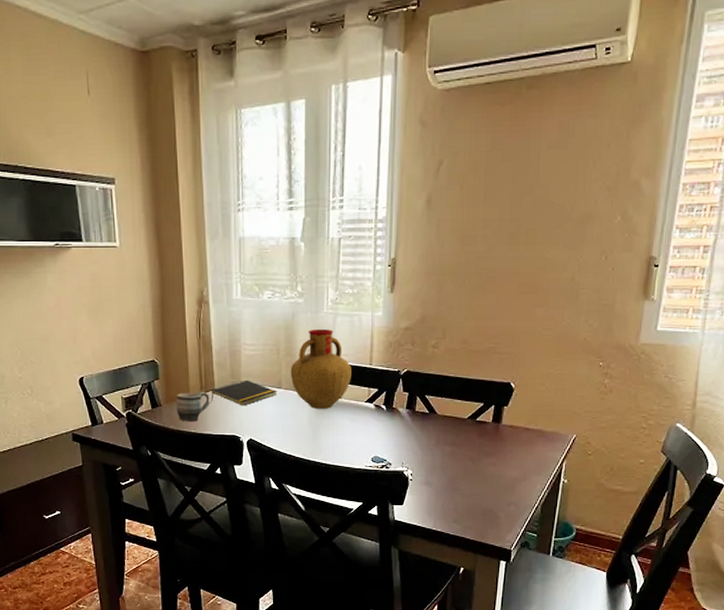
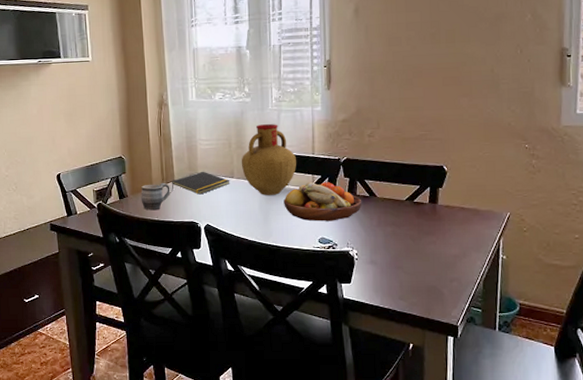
fruit bowl: none [336,396,421,439] -> present [284,182,362,222]

